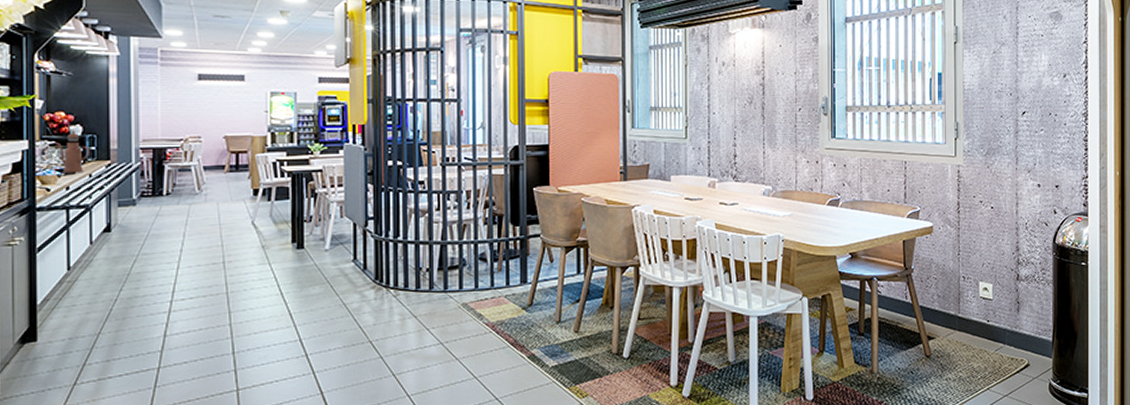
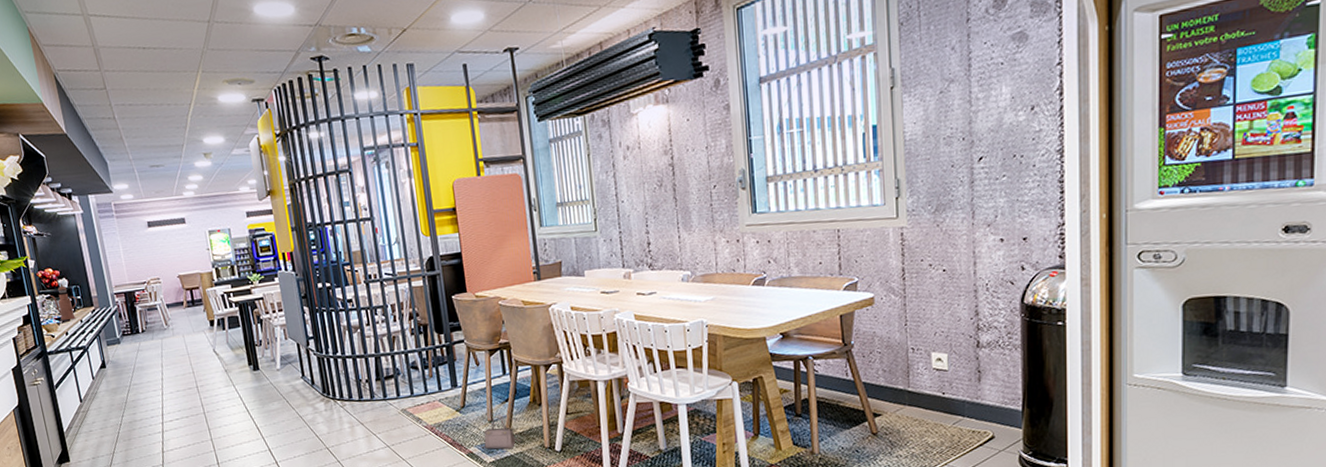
handbag: none [544,315,589,354] -> present [481,414,523,450]

